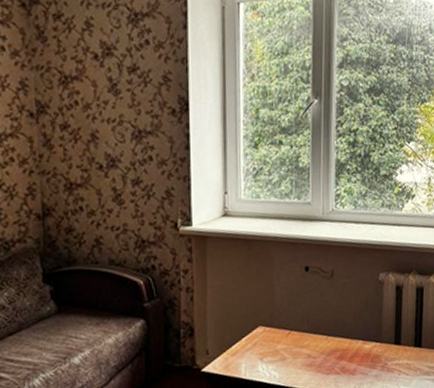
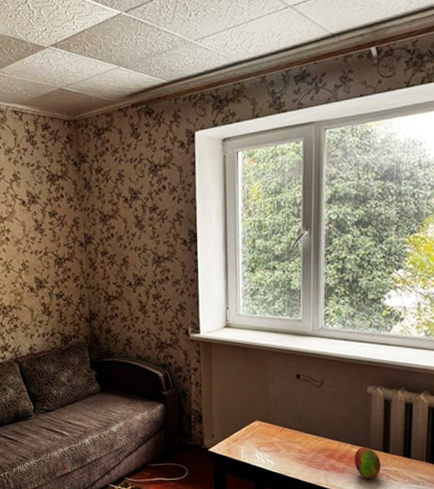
fruit: none [365,341,392,378] -> present [354,447,381,480]

